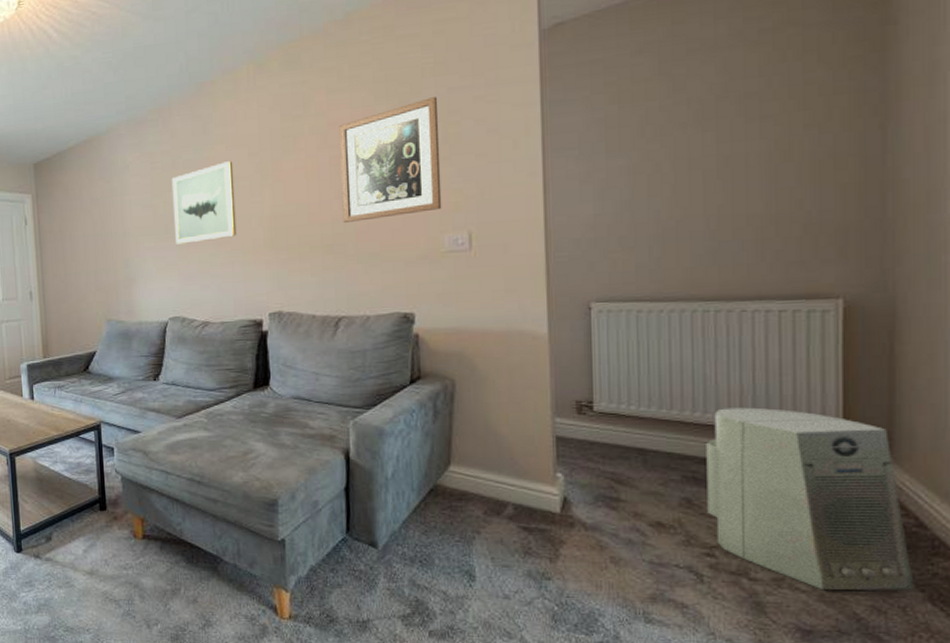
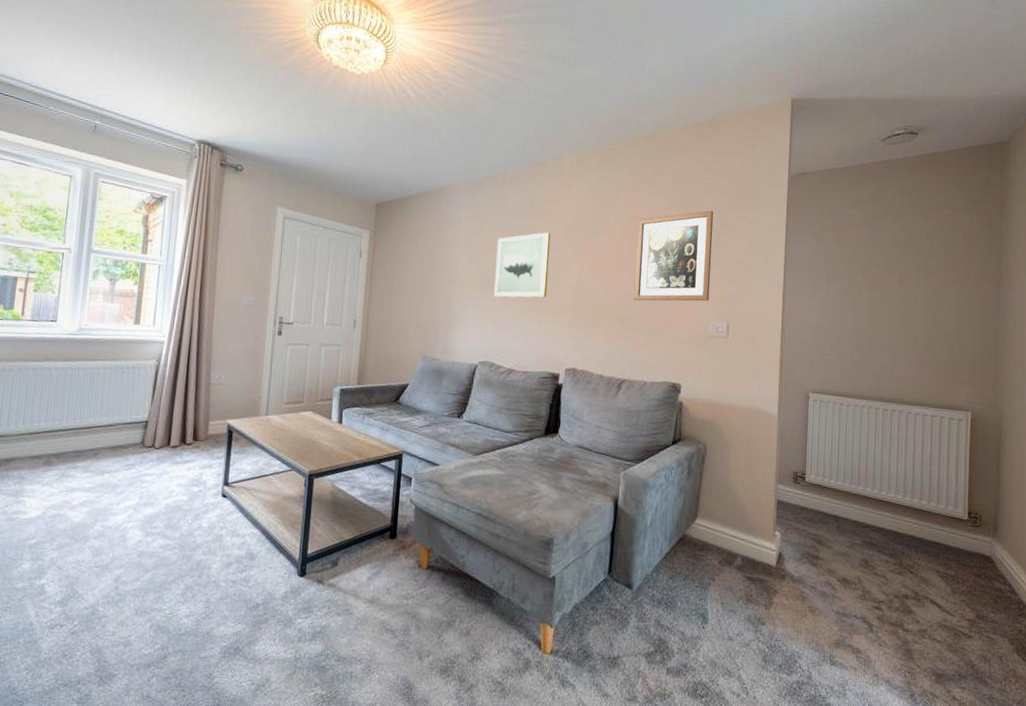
air purifier: present [706,407,914,591] -> none [878,488,1008,644]

